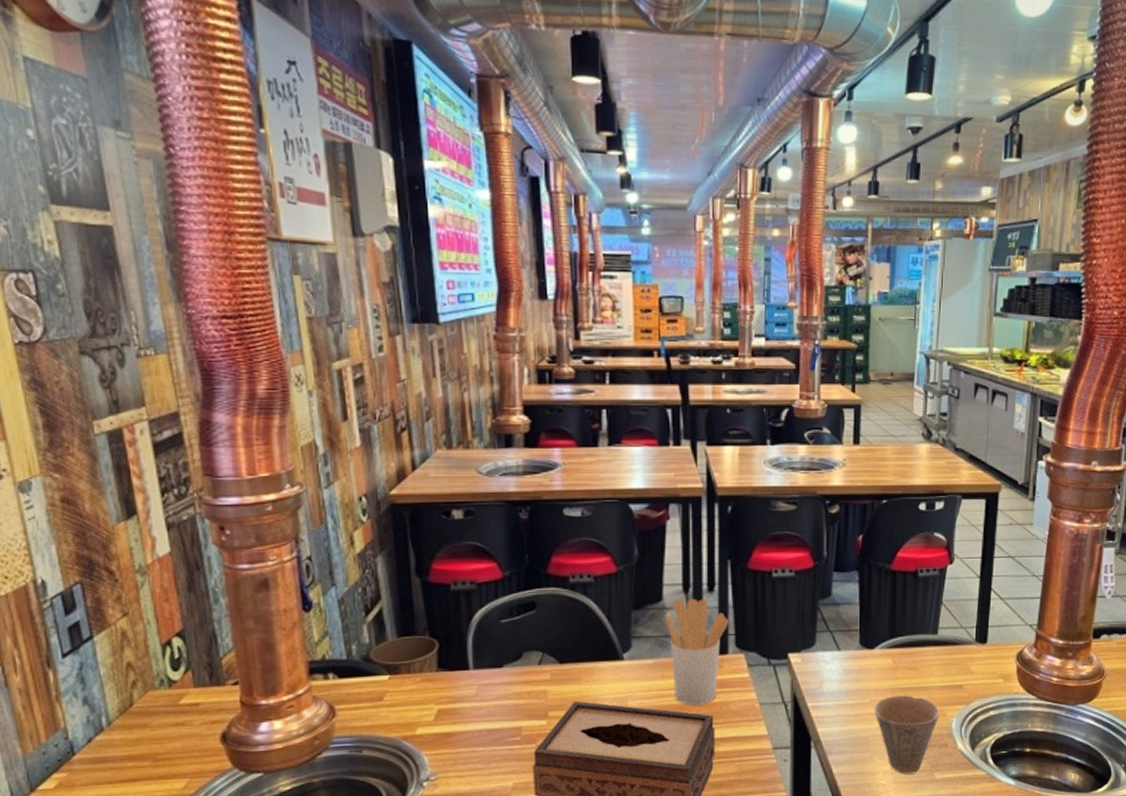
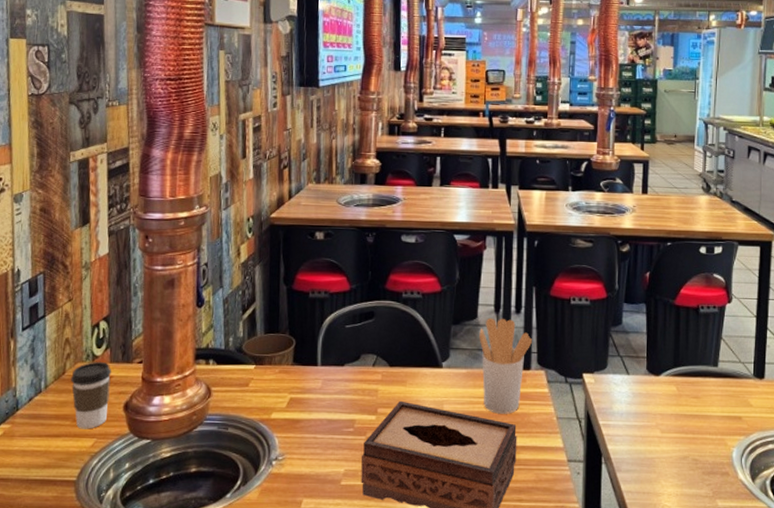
coffee cup: none [142,686,200,769] -> present [71,361,111,429]
cup: present [874,695,940,775] -> none [660,421,721,499]

